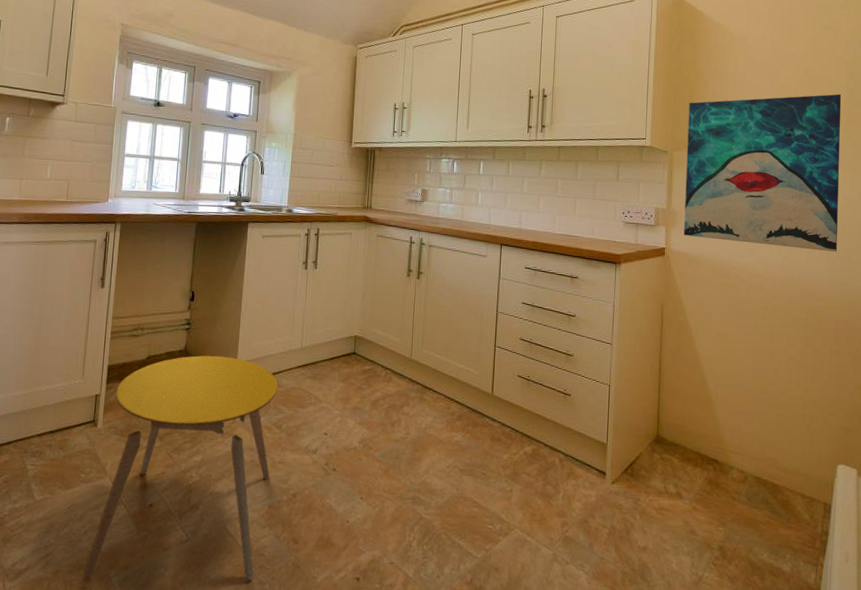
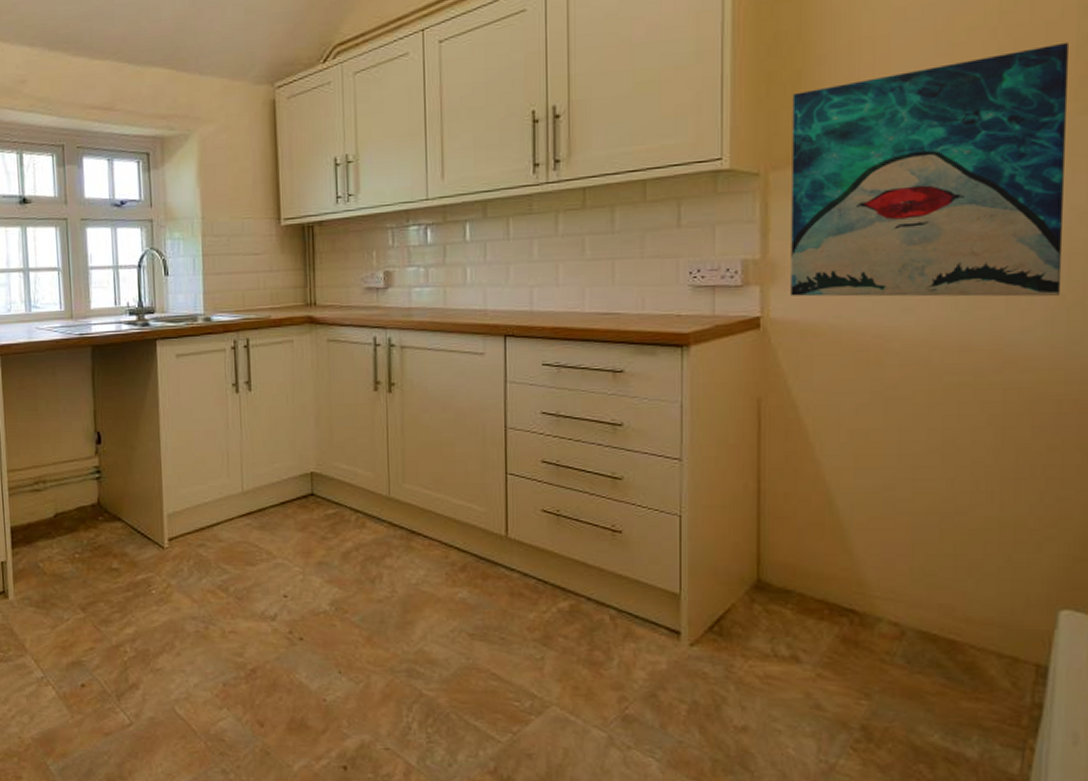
stool: present [84,355,278,580] -> none [17,508,221,769]

